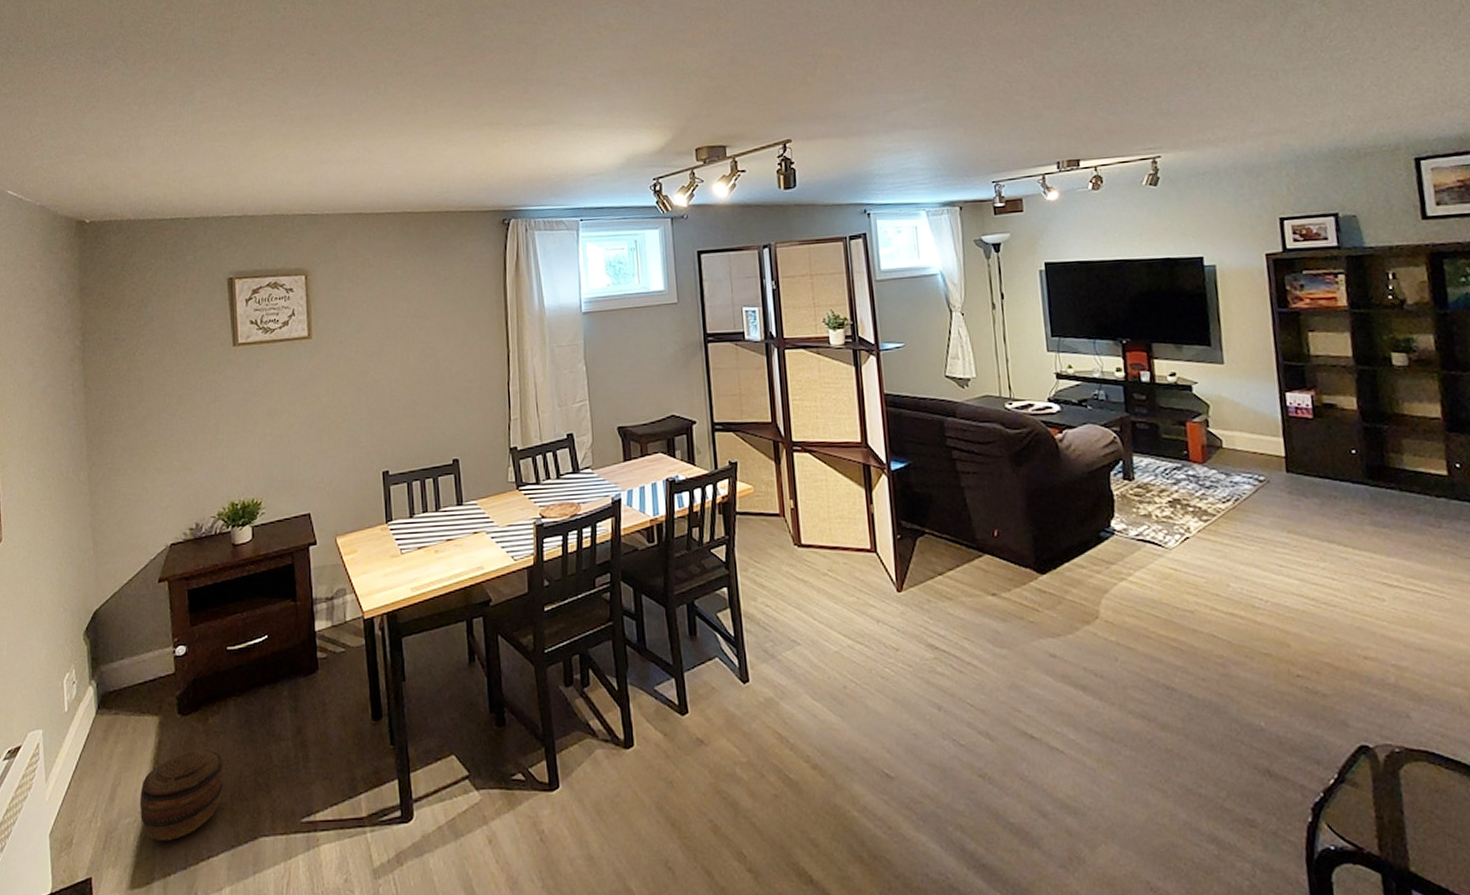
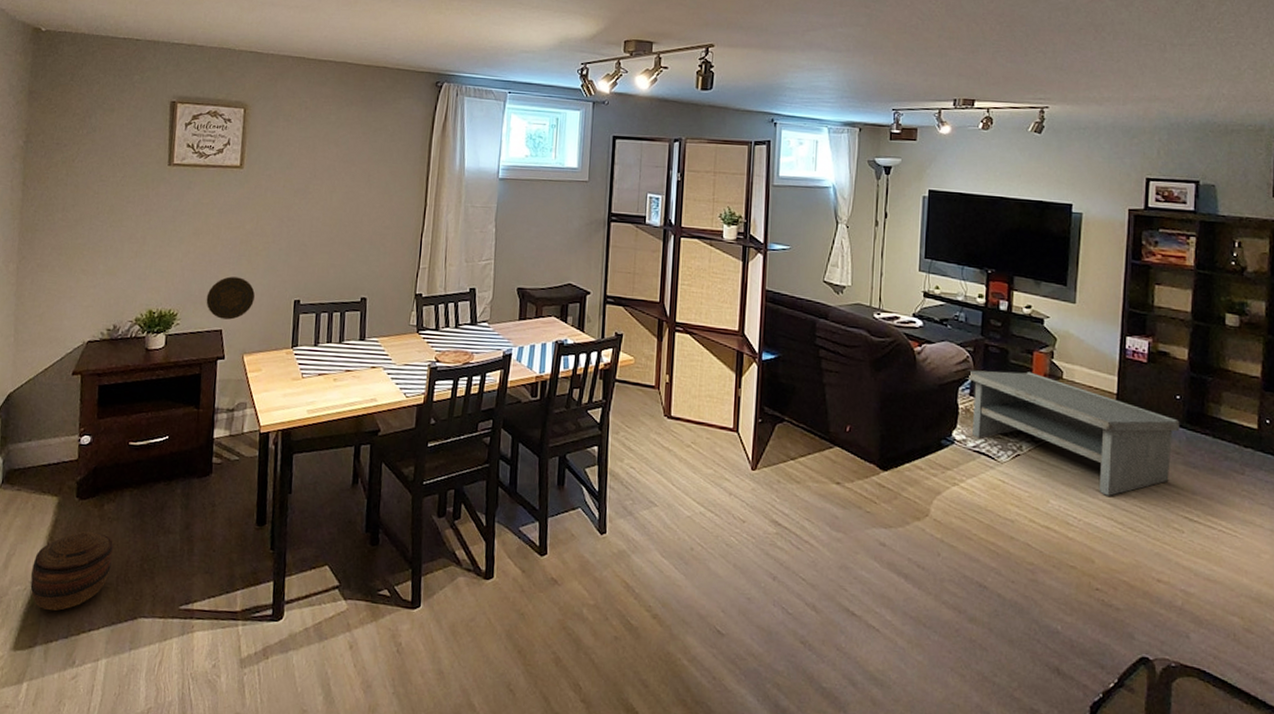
decorative plate: none [290,455,340,502] -> present [206,276,255,320]
coffee table: none [1115,445,1361,571] -> present [965,370,1180,496]

